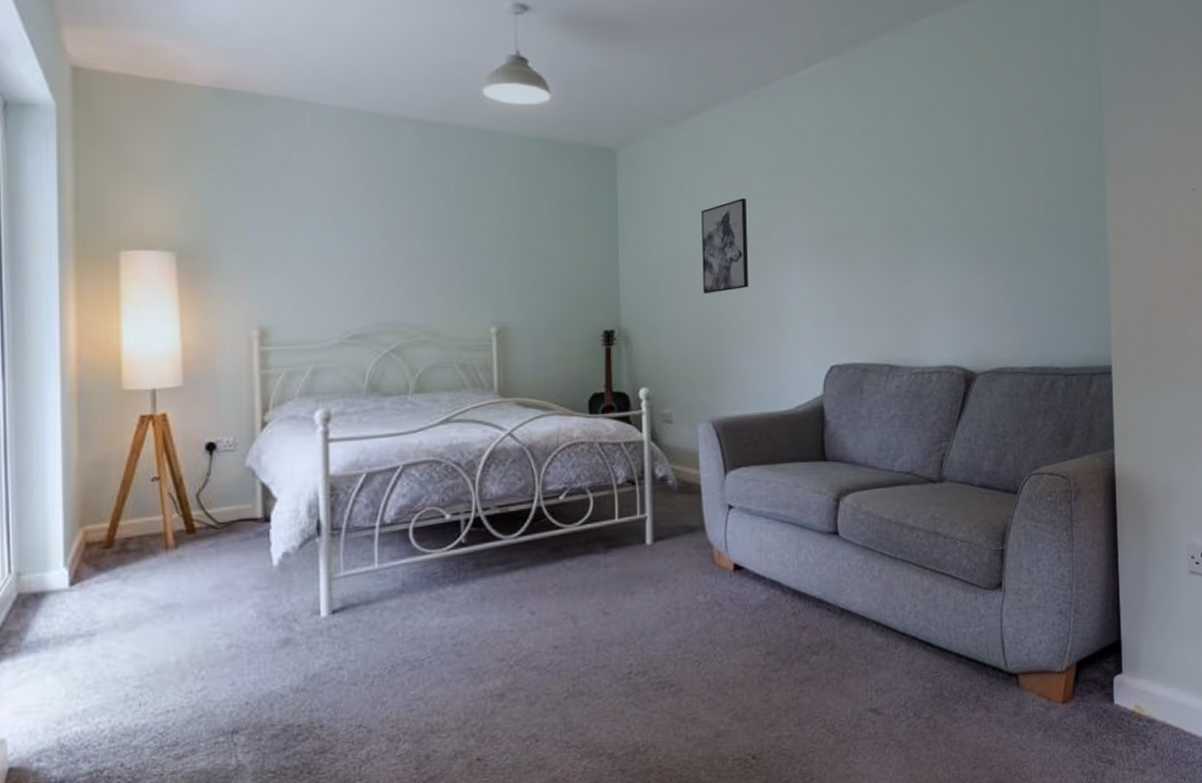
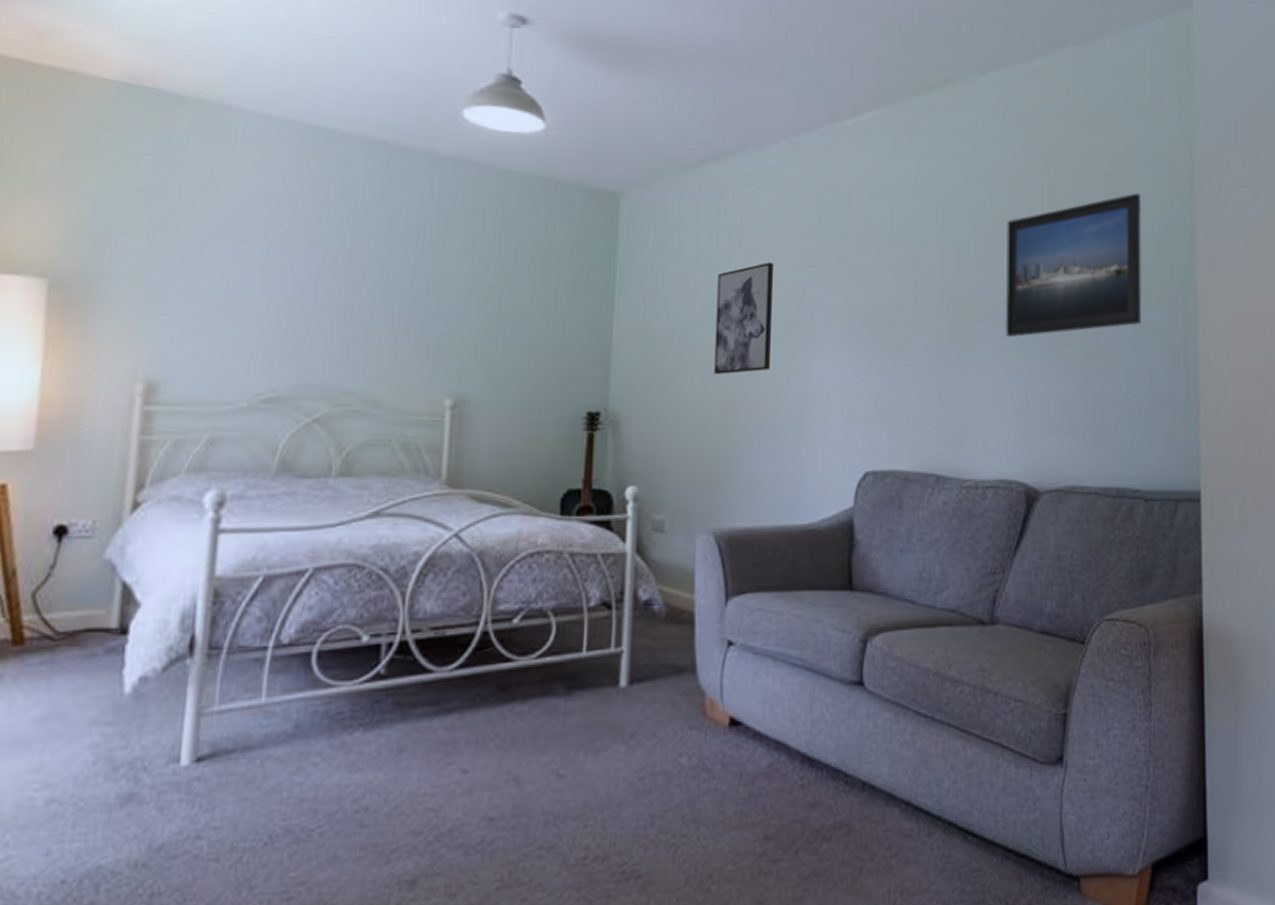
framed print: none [941,116,1059,248] -> present [1005,193,1142,338]

